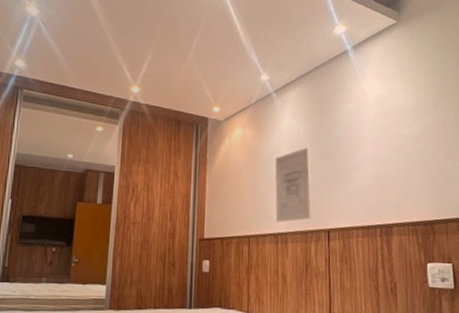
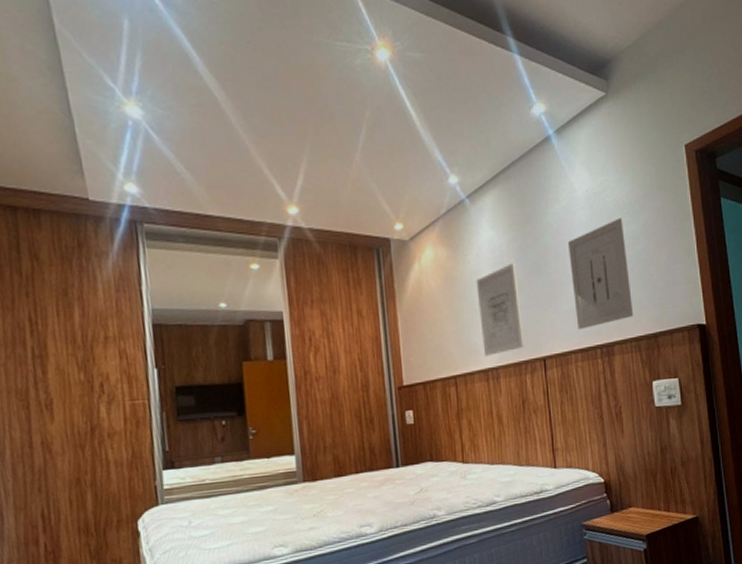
wall art: none [356,120,412,210] -> present [567,218,634,330]

